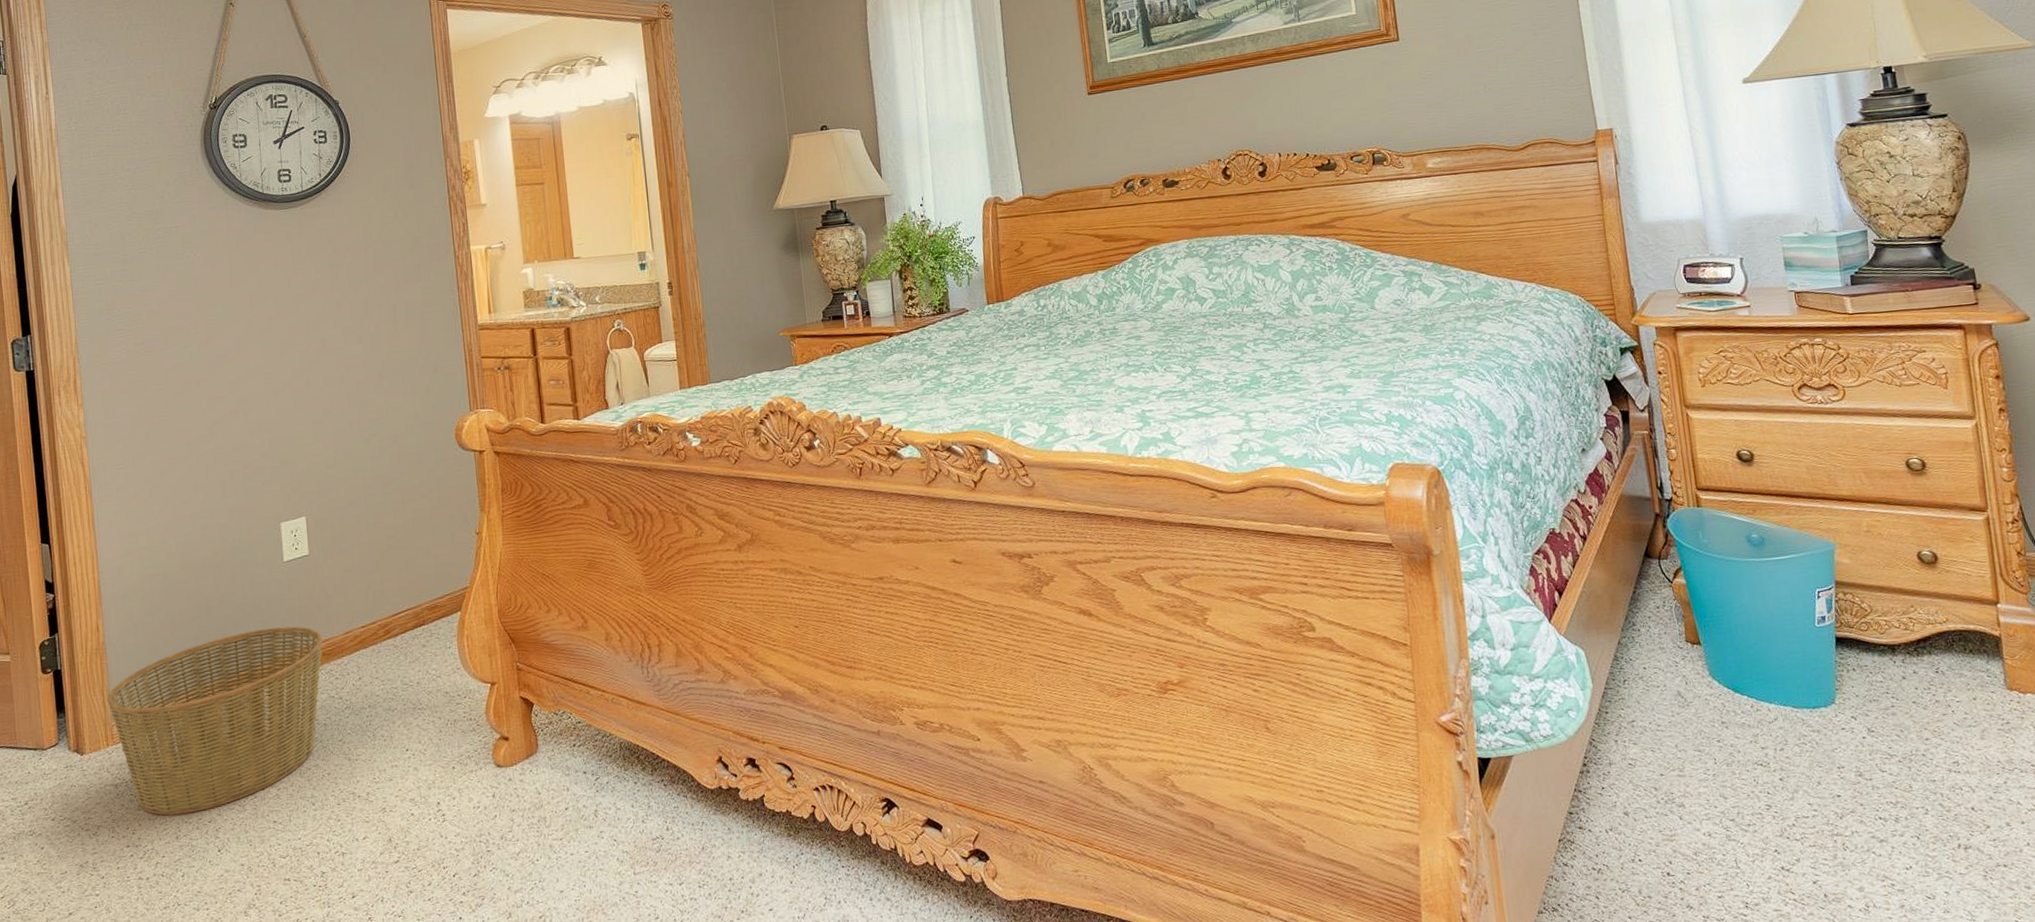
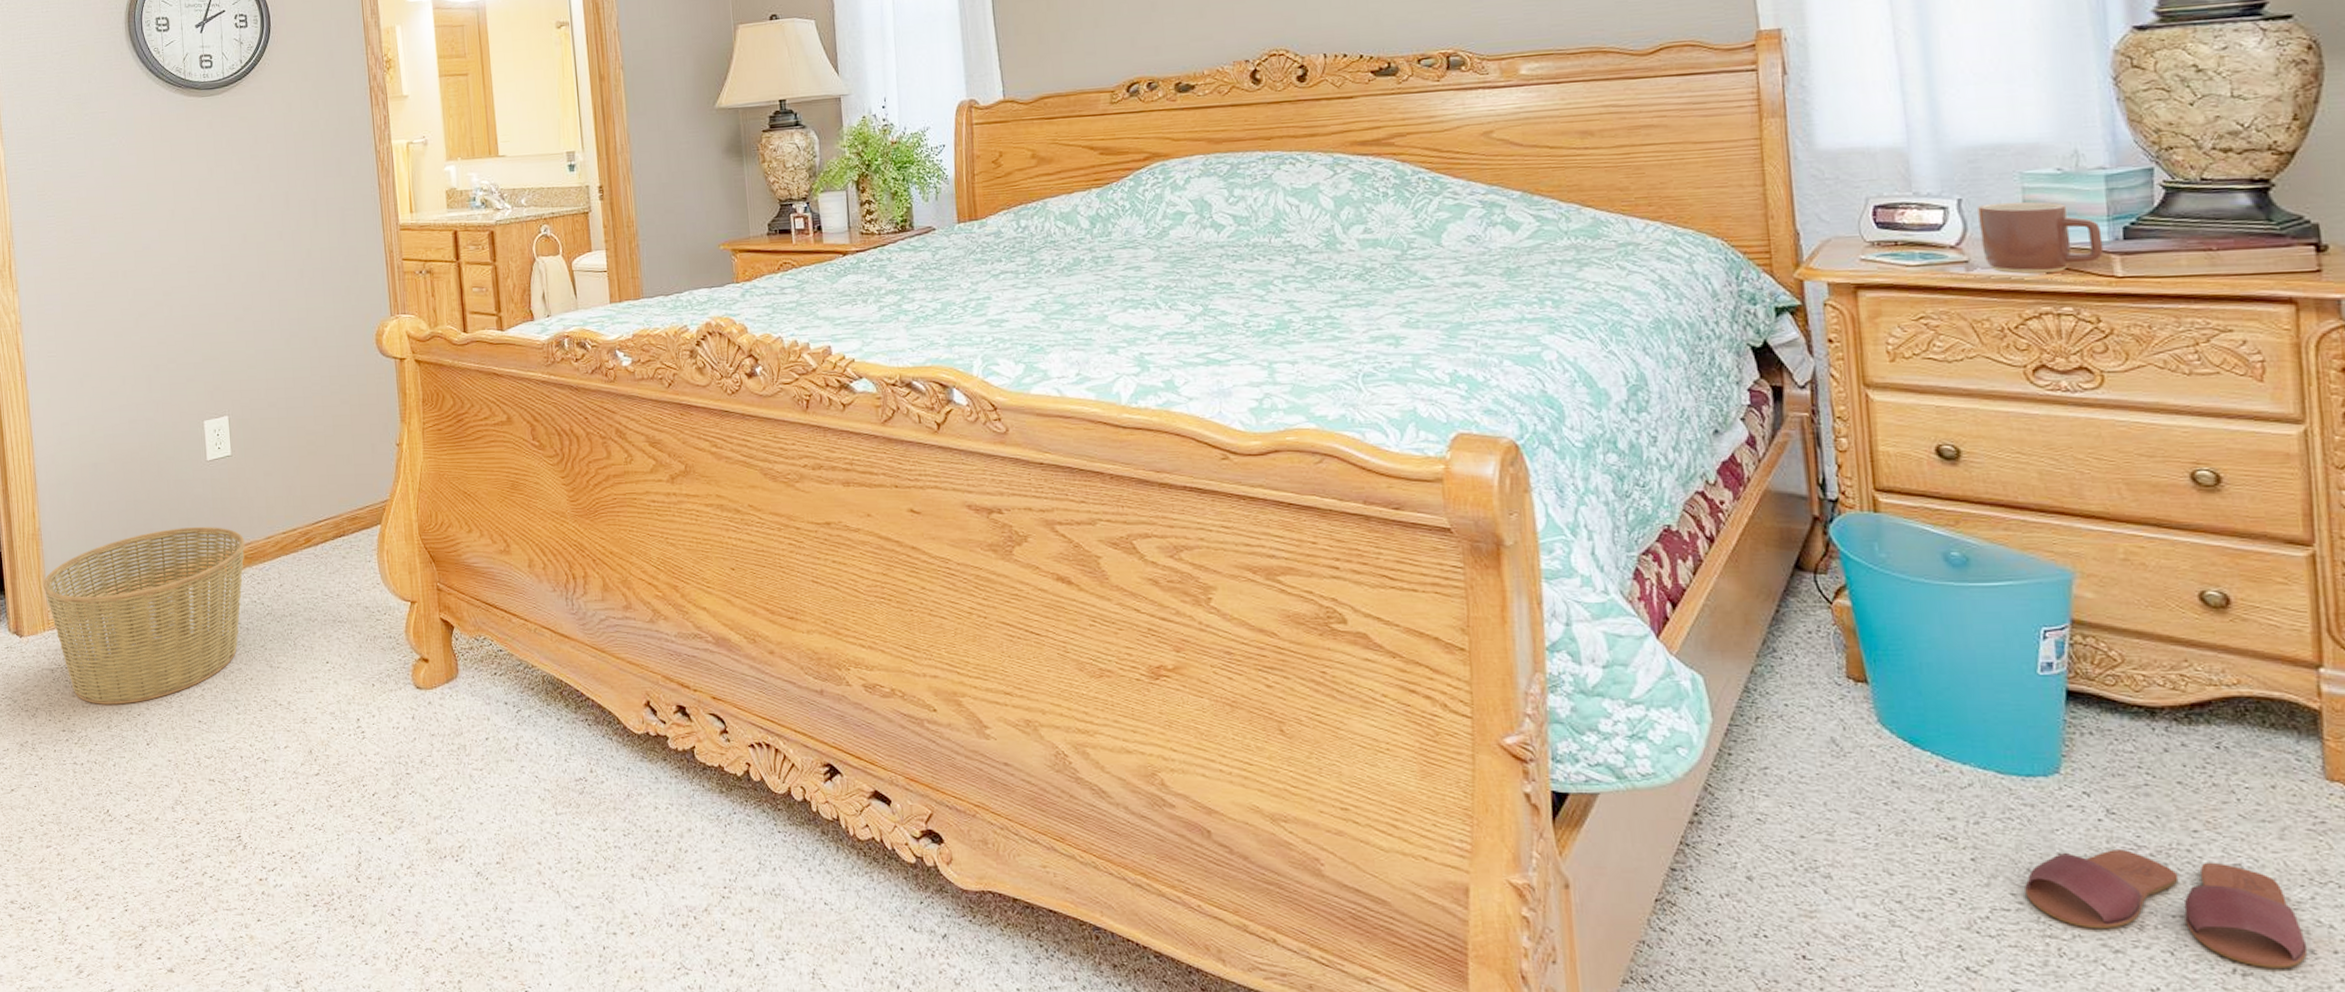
mug: none [1754,258,1839,315] -> present [1978,201,2104,275]
slippers: none [1817,759,2005,841] -> present [2025,850,2308,969]

